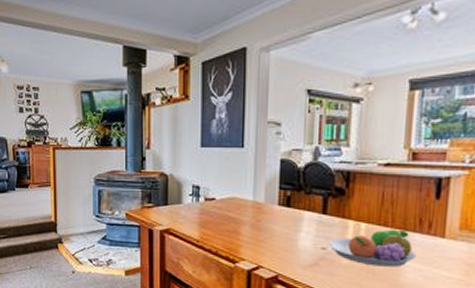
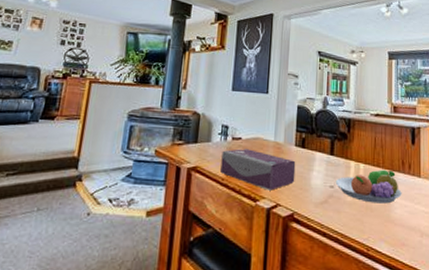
tissue box: none [194,210,280,252] -> present [220,149,296,191]

